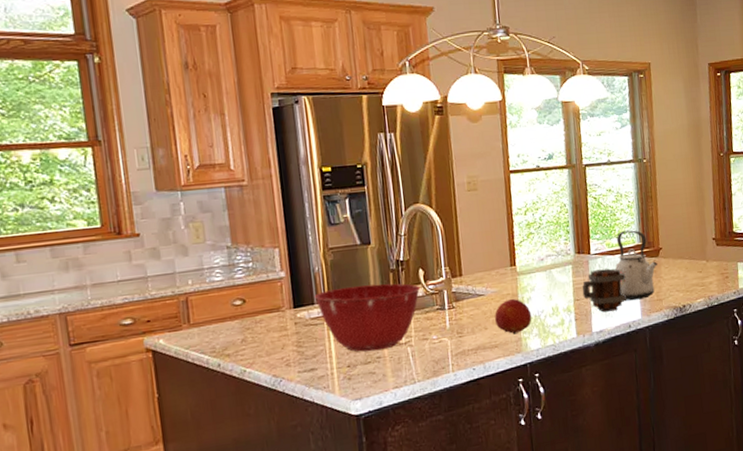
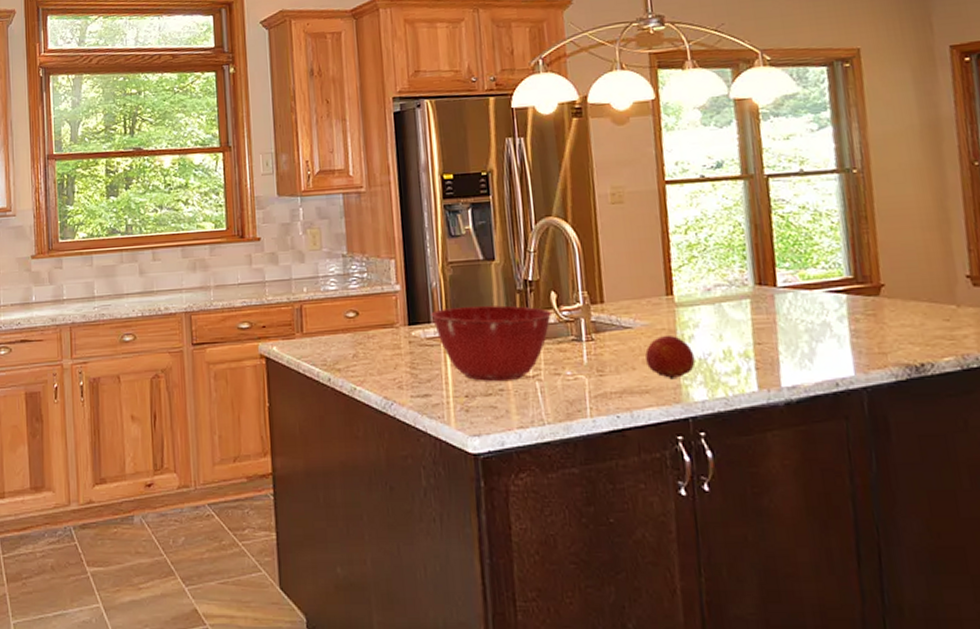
mug: present [582,268,627,313] -> none [765,306,832,363]
kettle: present [615,230,658,300] -> none [813,259,878,351]

